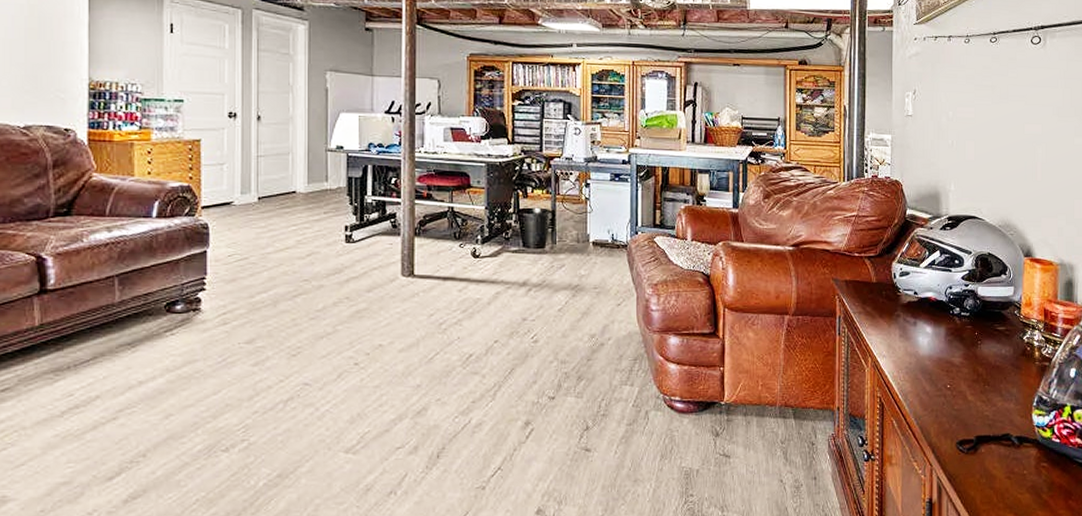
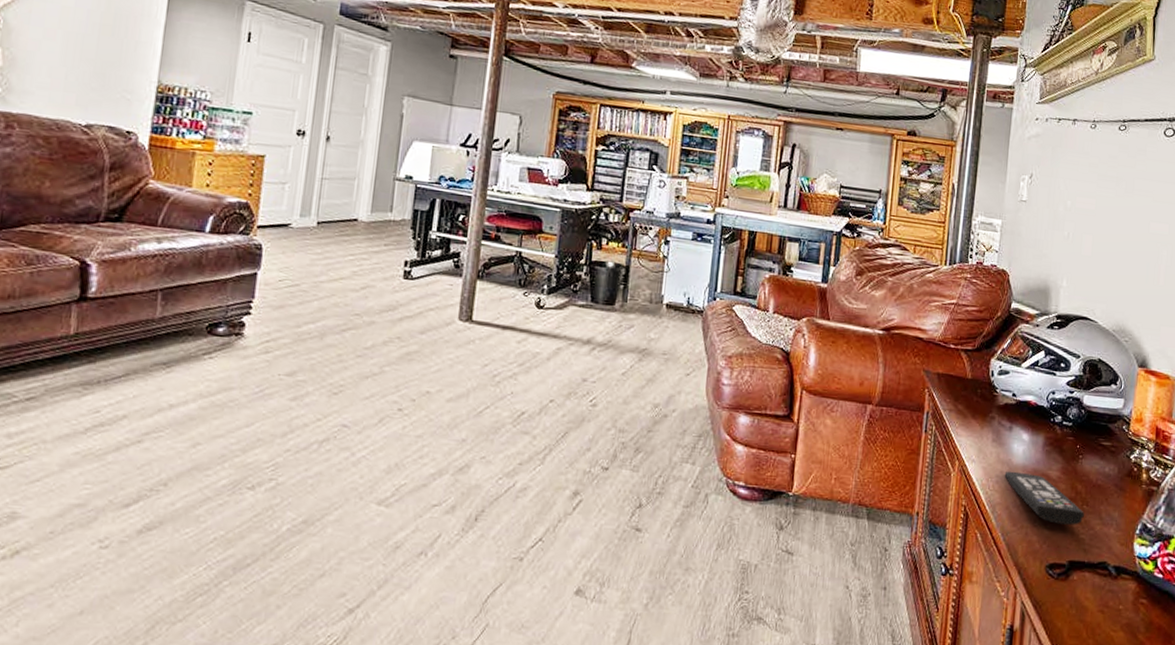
remote control: none [913,361,986,405] -> present [1004,471,1084,525]

